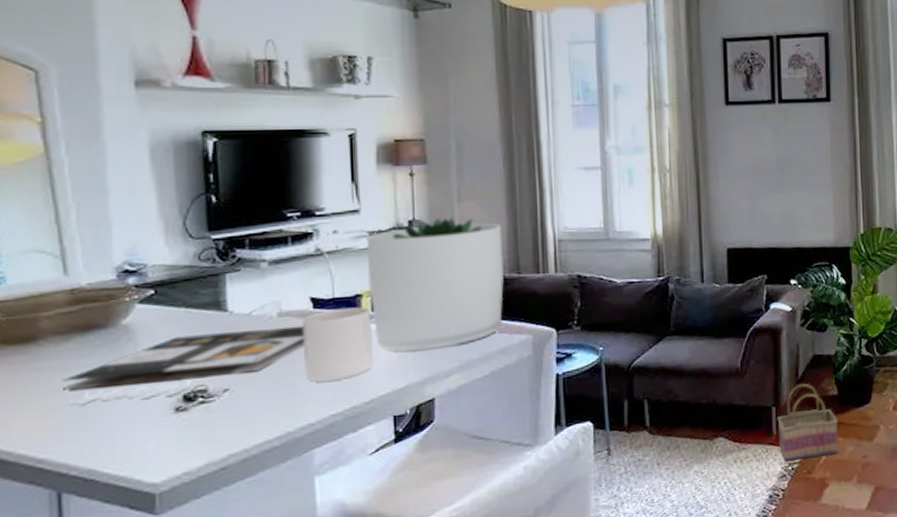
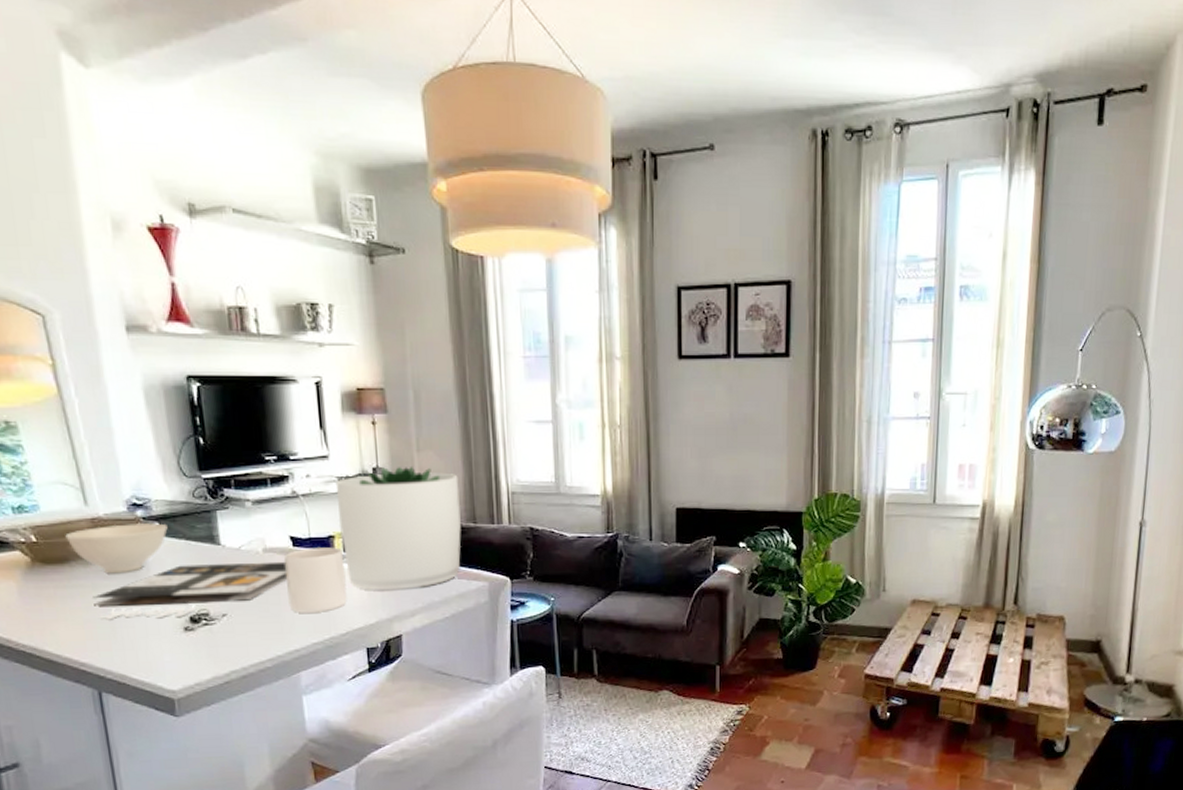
bowl: none [35,291,165,352] -> present [65,523,168,574]
basket: present [777,383,839,461] -> none [721,645,782,718]

